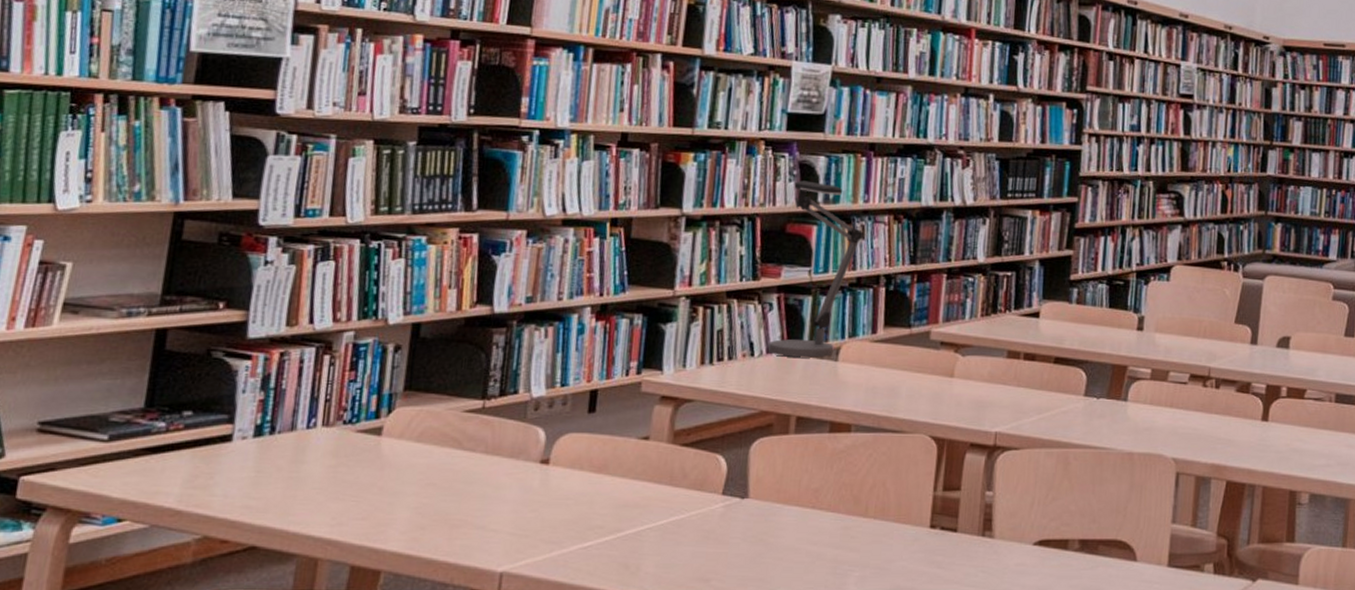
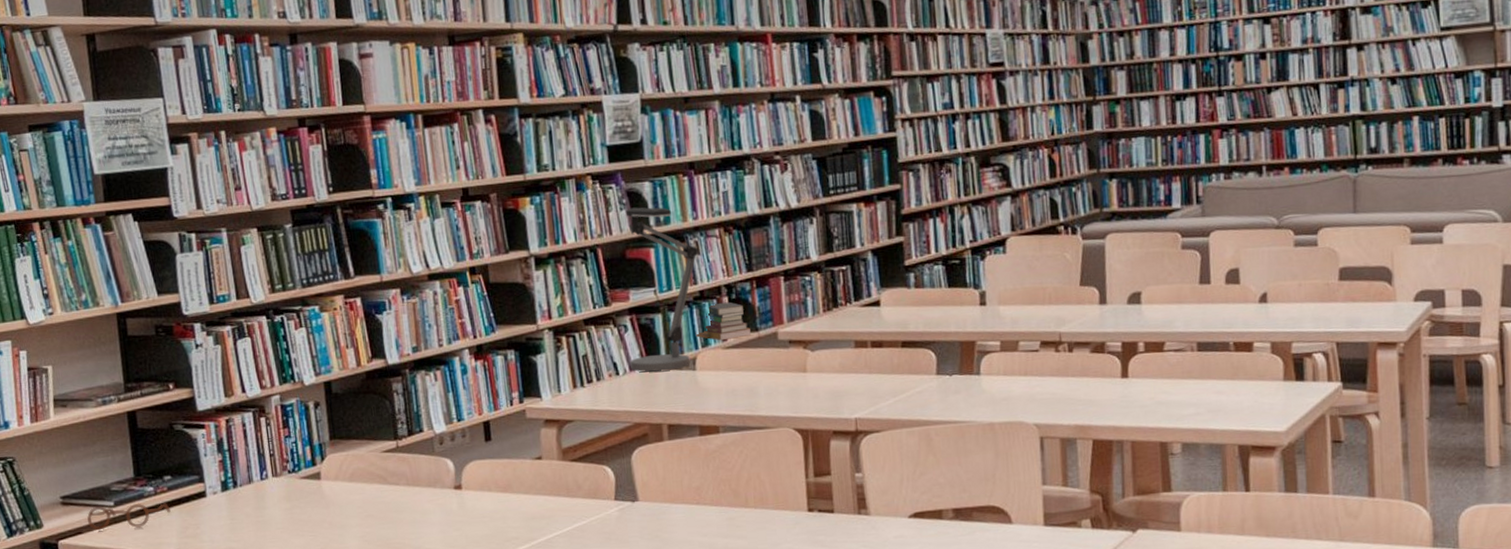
glasses: none [67,438,182,470] -> present [87,503,171,530]
books: none [844,292,904,333] -> present [695,302,751,341]

